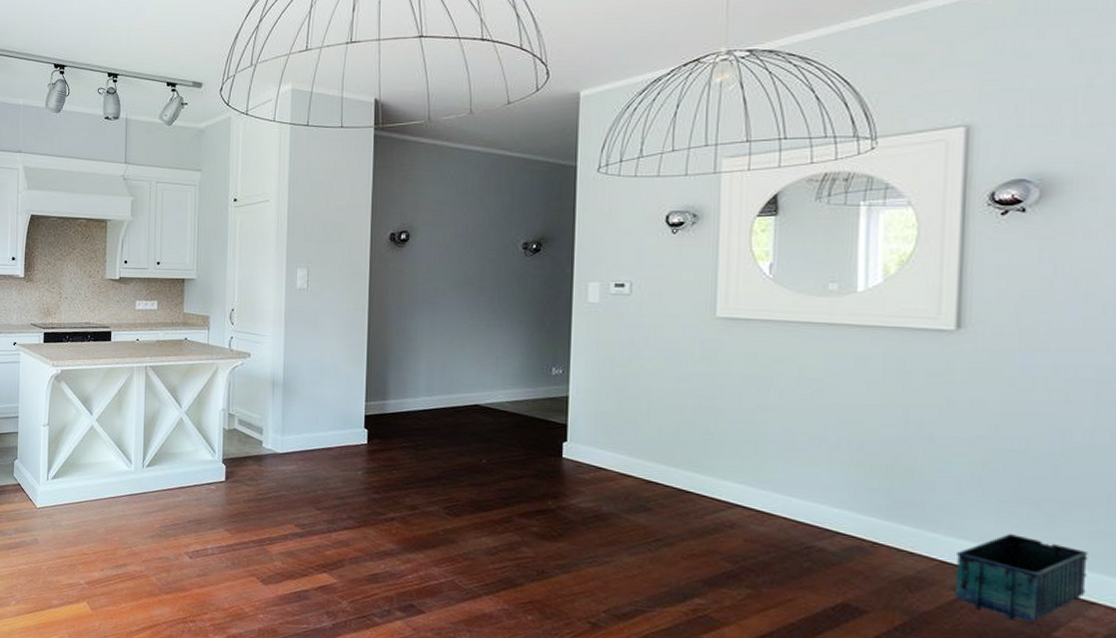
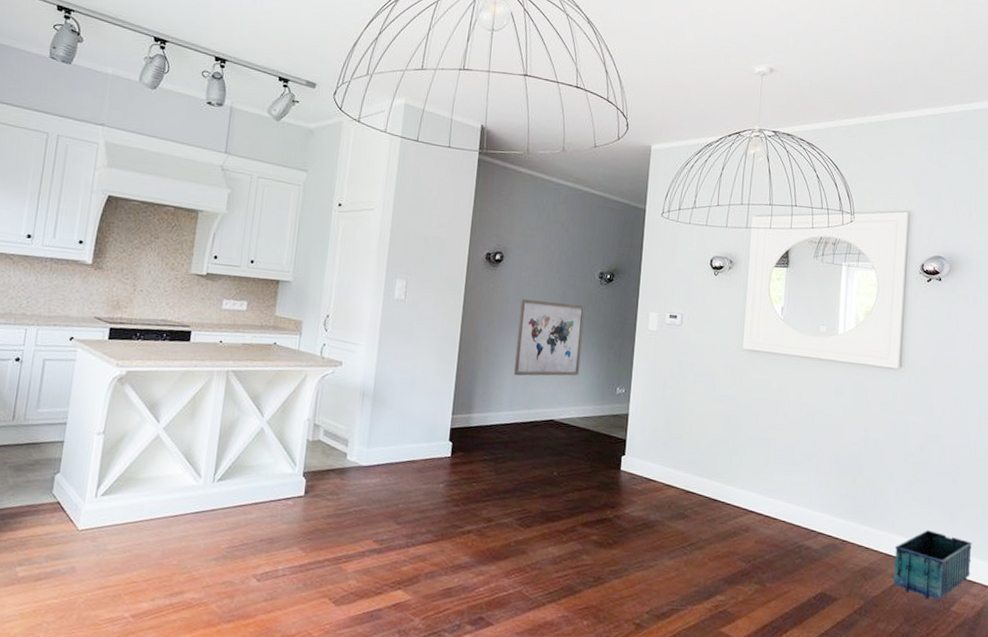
wall art: none [430,279,508,360] -> present [514,299,585,376]

